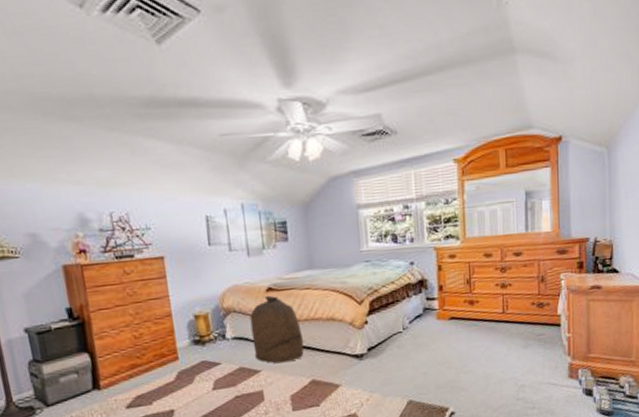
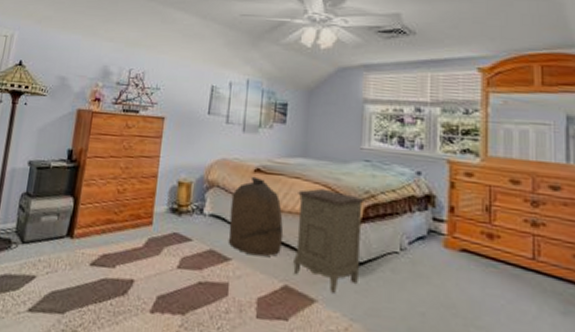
nightstand: none [310,292,372,376] -> present [293,188,365,293]

